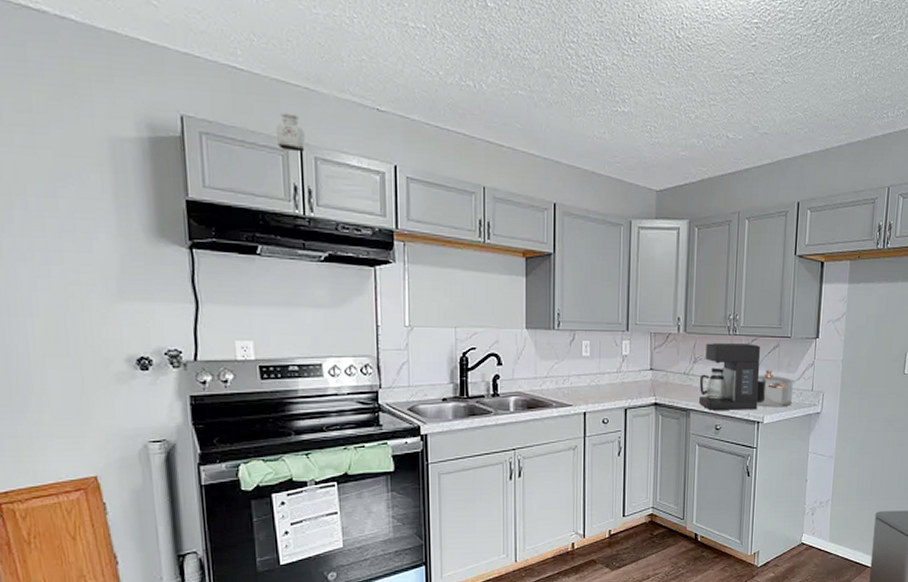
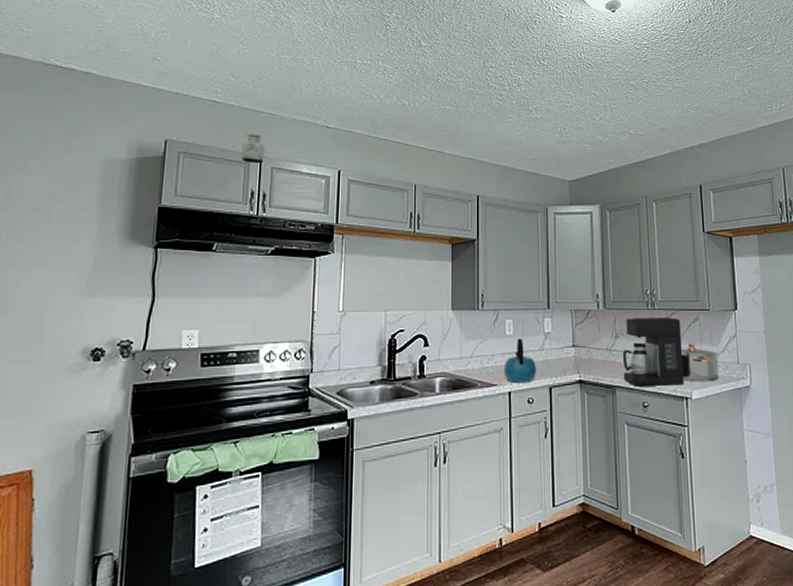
kettle: none [579,359,613,405] -> present [503,338,537,384]

